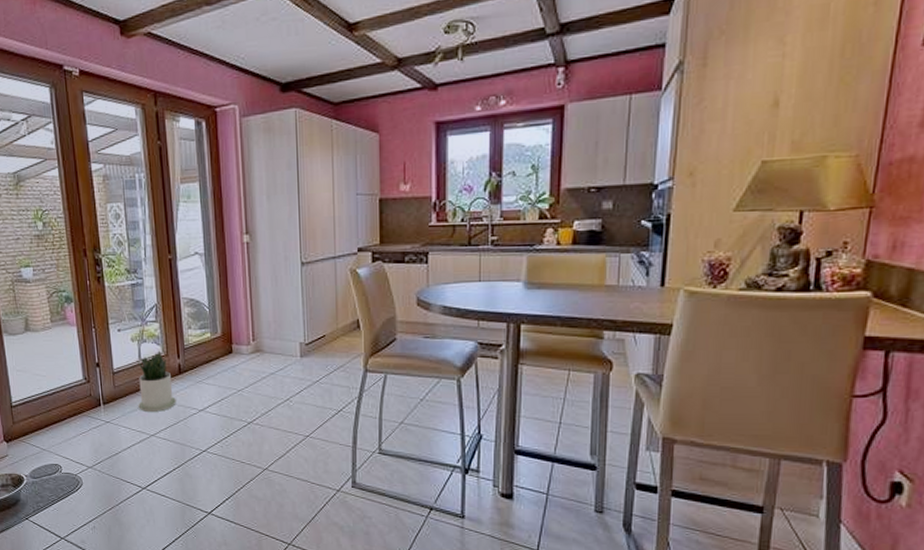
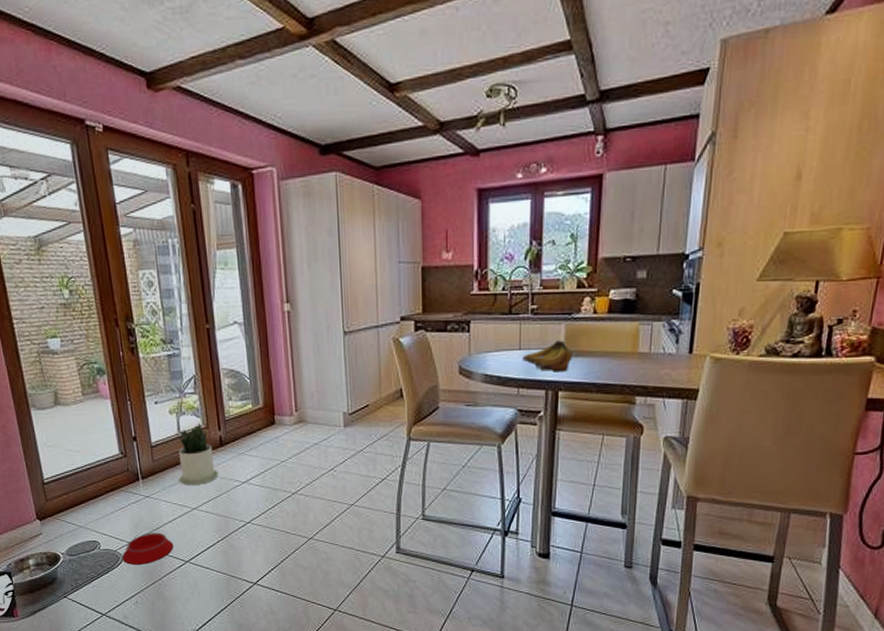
pet bowl: none [81,458,132,490] -> present [122,532,174,565]
fruit: none [482,272,536,305] -> present [522,340,573,372]

